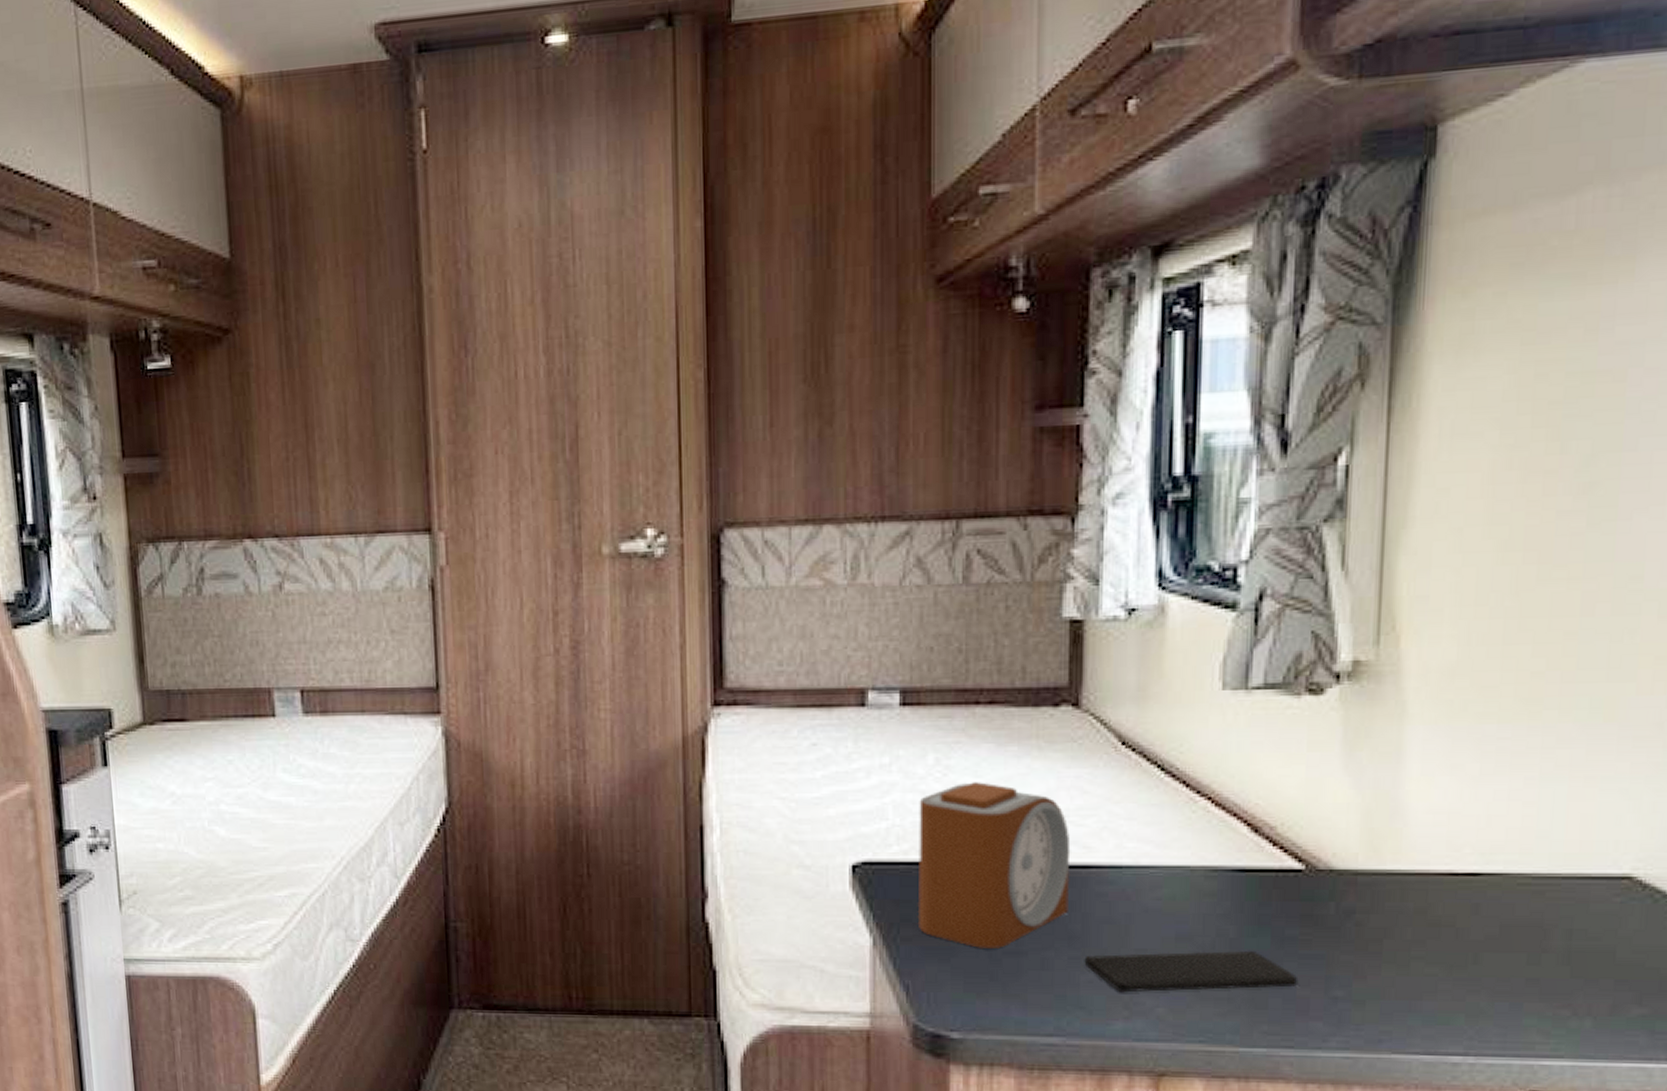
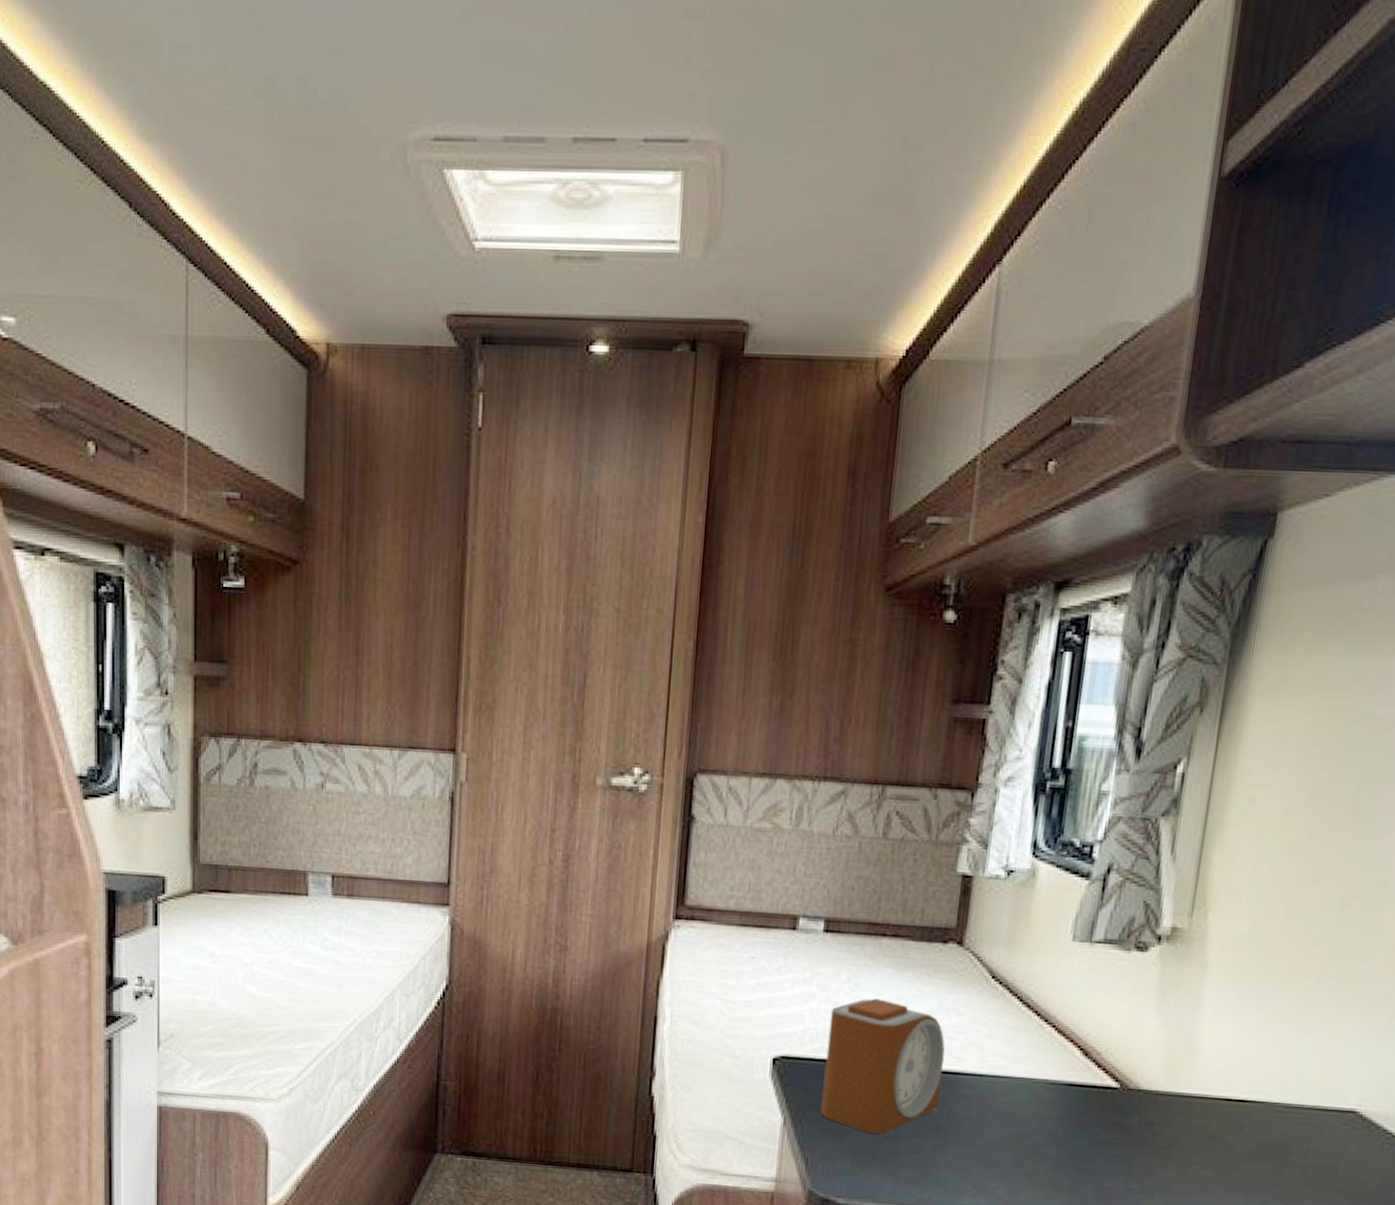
smartphone: present [1084,950,1299,993] -> none [946,1144,1106,1179]

